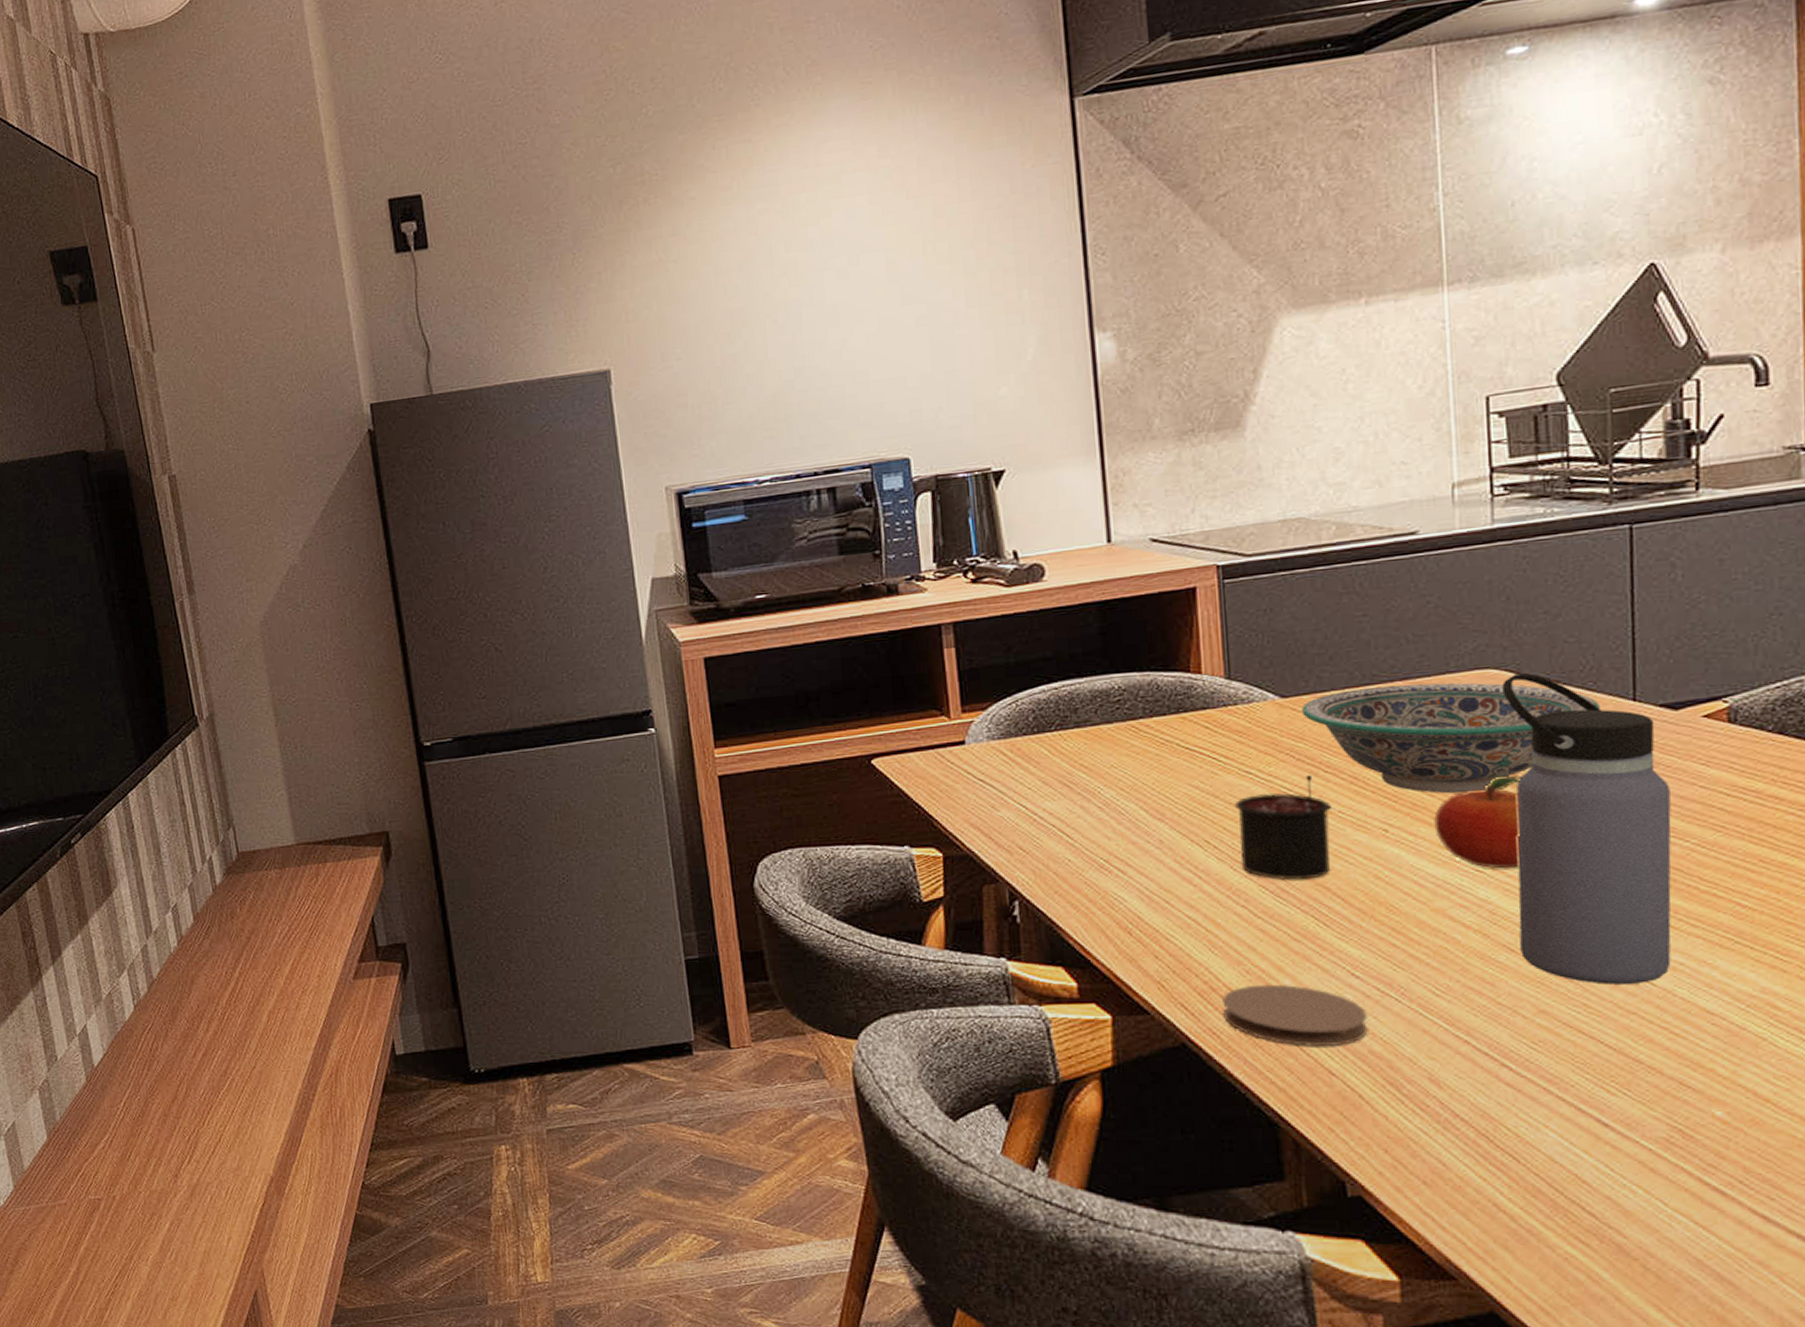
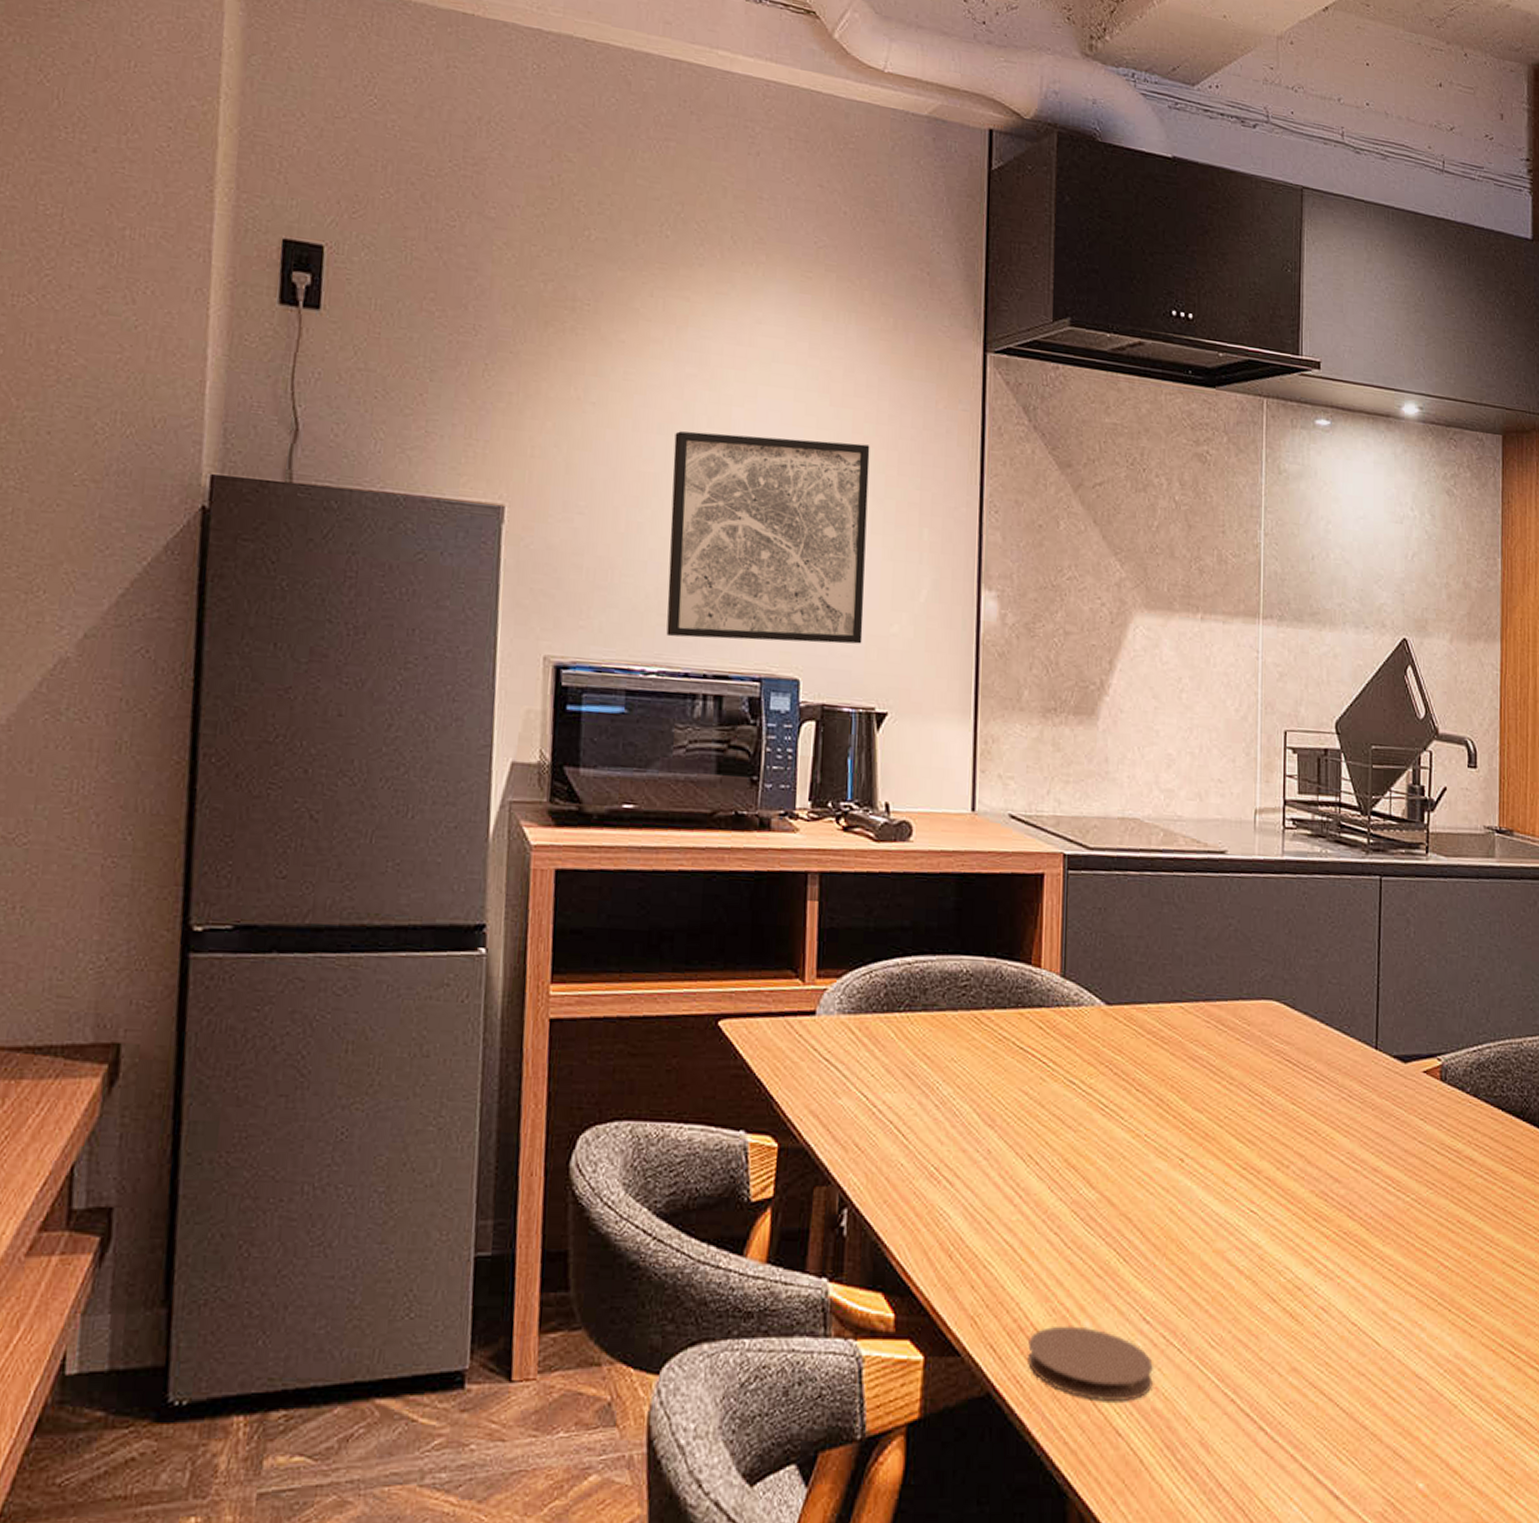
wall art: none [755,225,970,447] -> present [666,431,870,644]
candle: present [1235,775,1331,881] -> none [1058,1092,1139,1208]
decorative bowl: present [1302,682,1600,794] -> none [1122,1005,1351,1127]
fruit: present [1434,775,1522,869] -> none [1221,1112,1291,1212]
water bottle: present [1502,672,1672,985] -> none [1281,1007,1398,1343]

